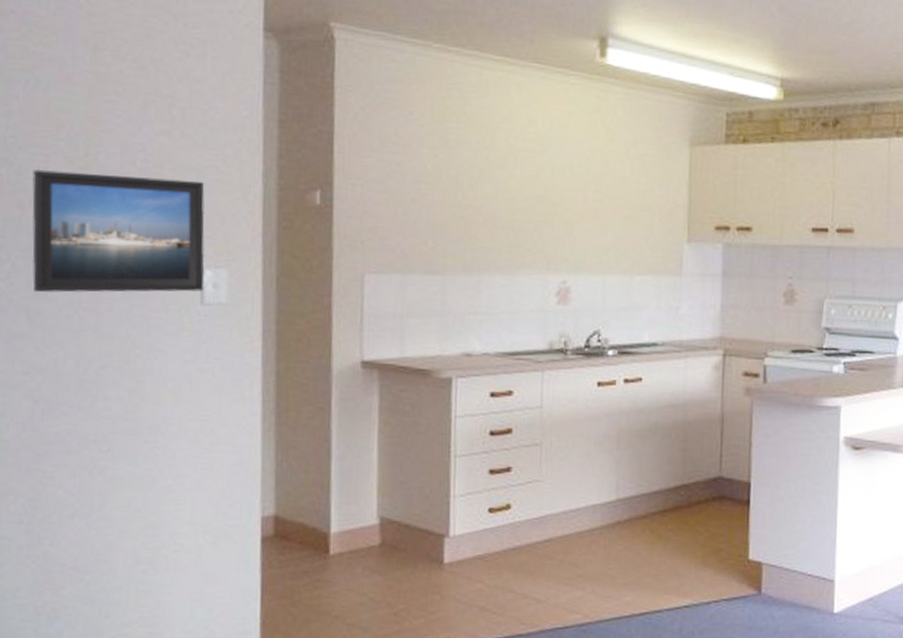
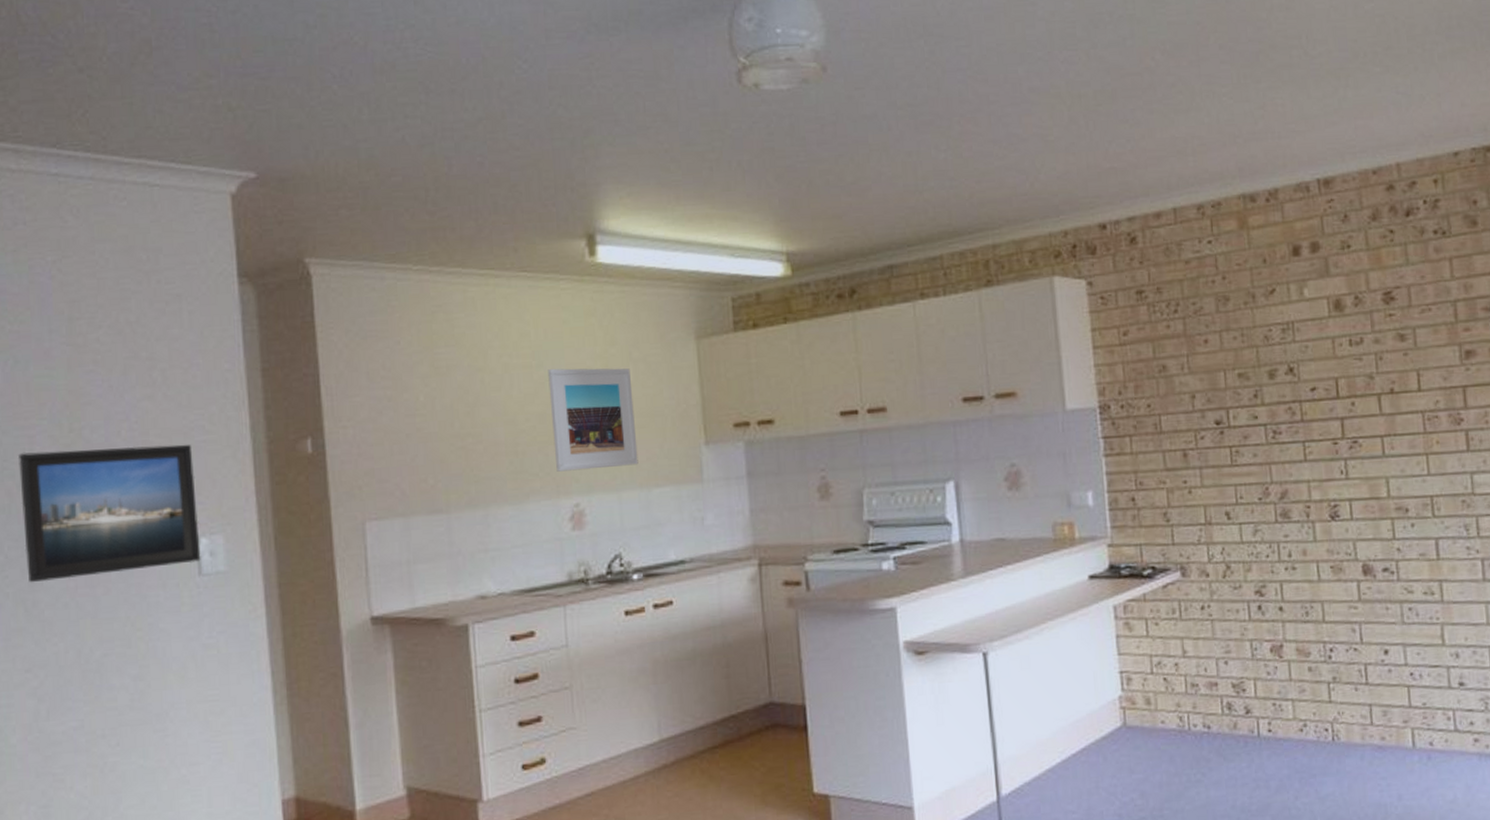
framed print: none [548,156,627,253] -> present [548,368,639,472]

